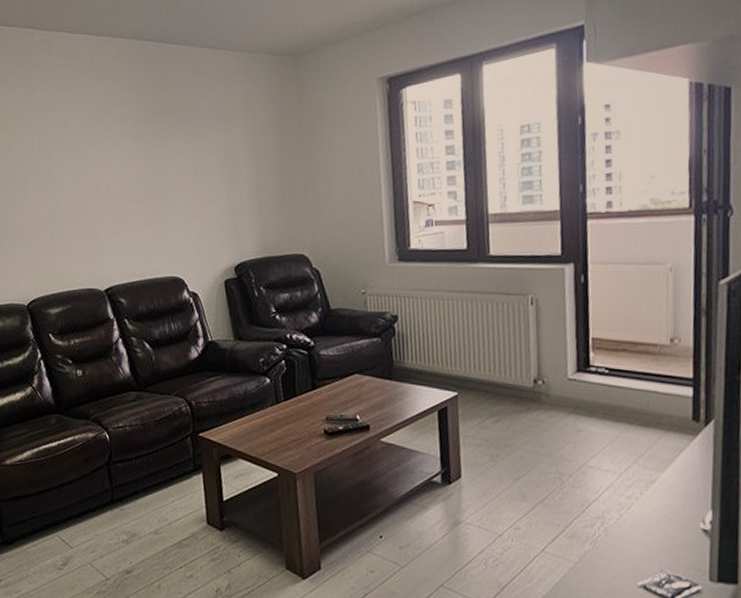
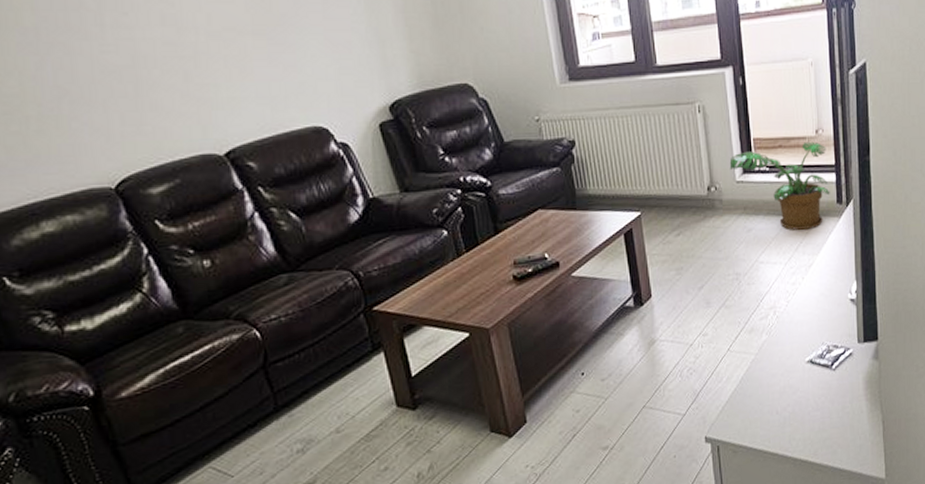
potted plant: none [561,349,684,443] -> present [729,141,830,231]

